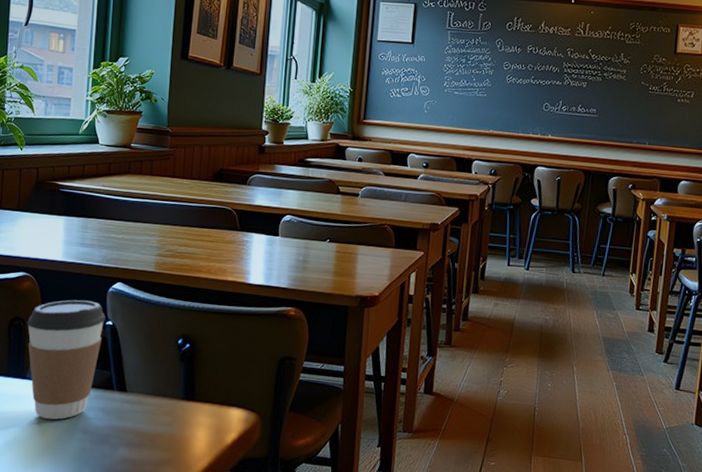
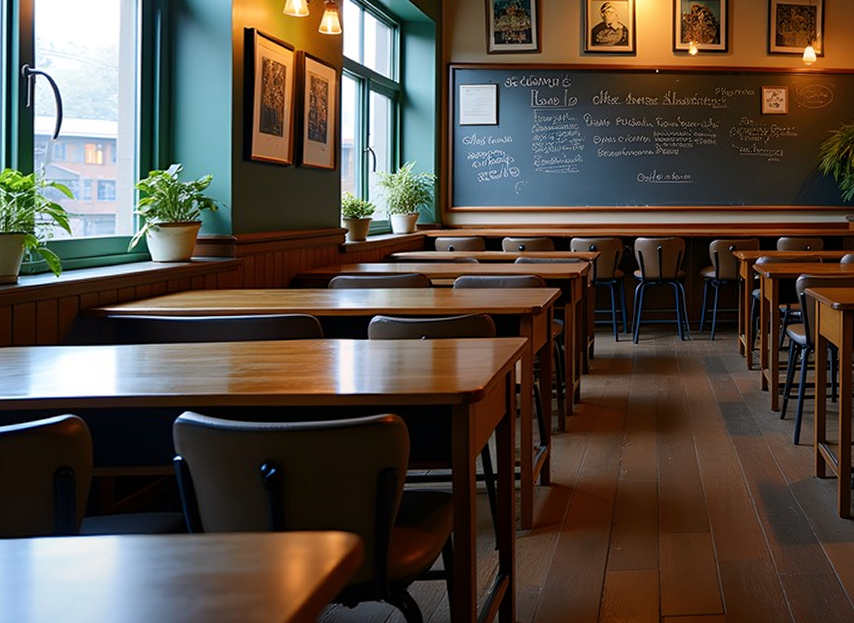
coffee cup: present [27,300,105,420] -> none [76,436,172,579]

